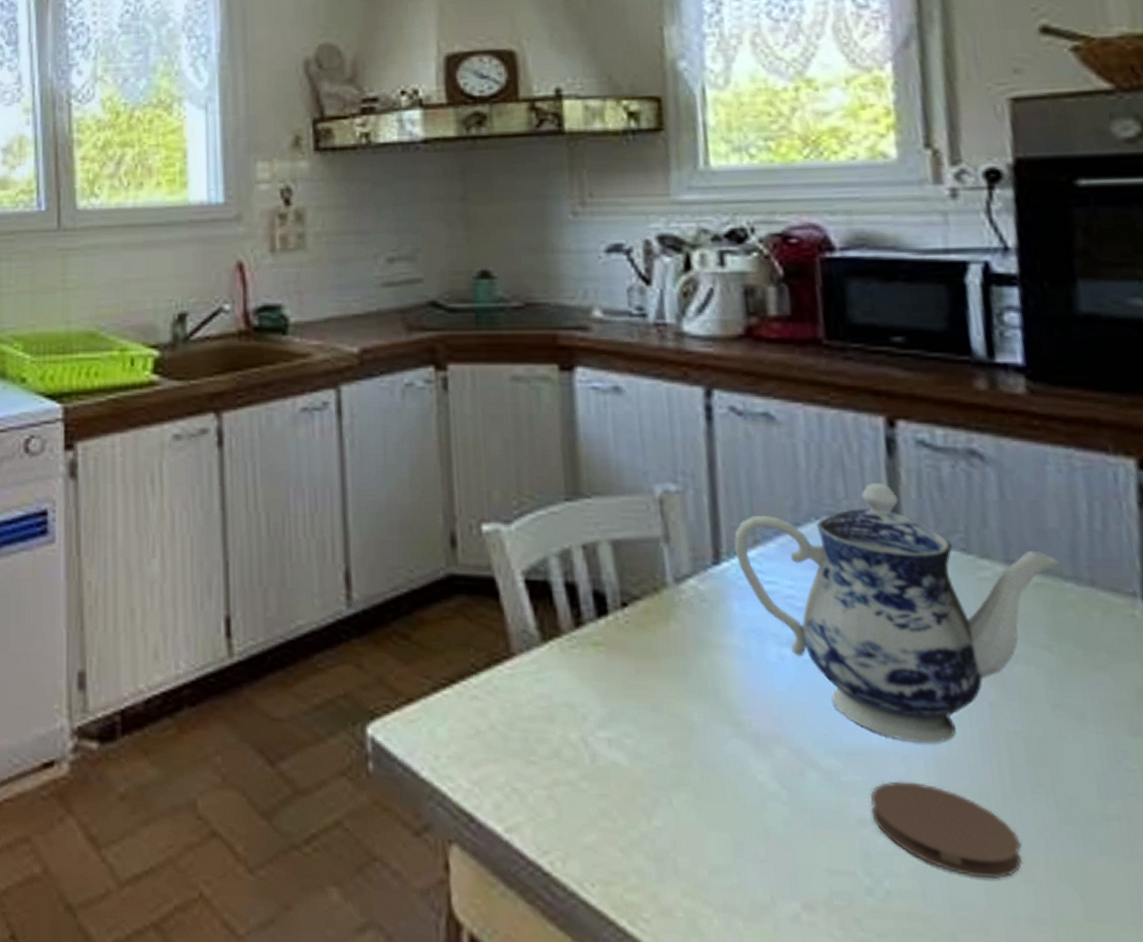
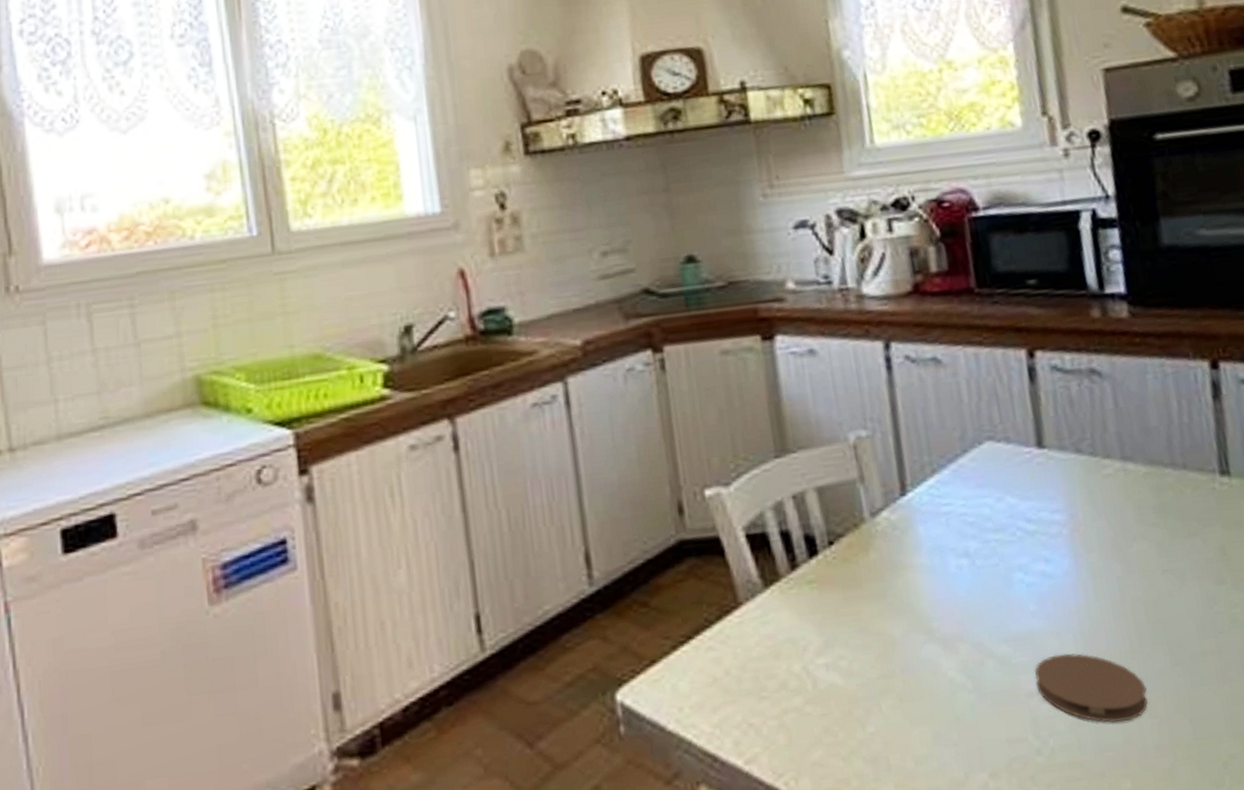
teapot: present [734,483,1060,743] -> none [916,406,1161,621]

